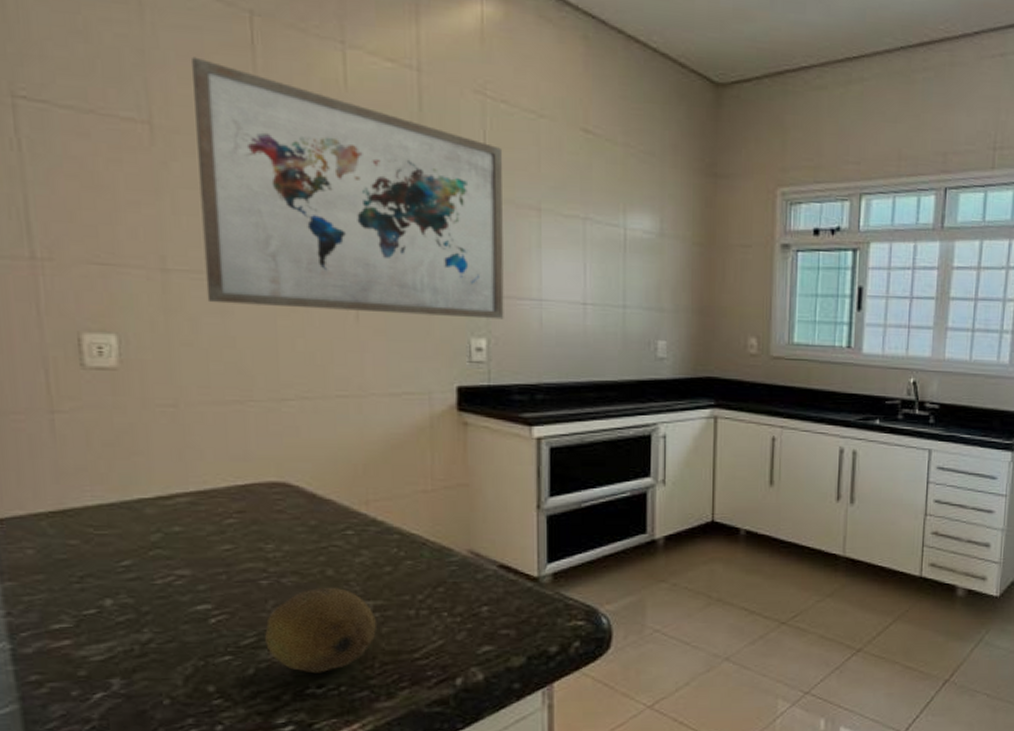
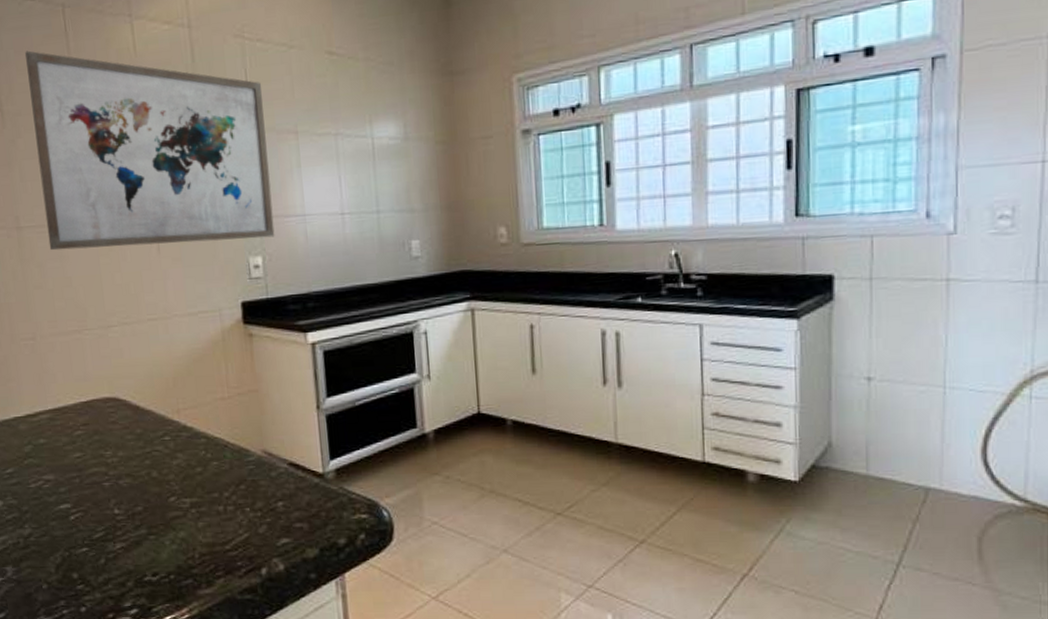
fruit: present [265,588,376,674] -> none [110,488,194,563]

